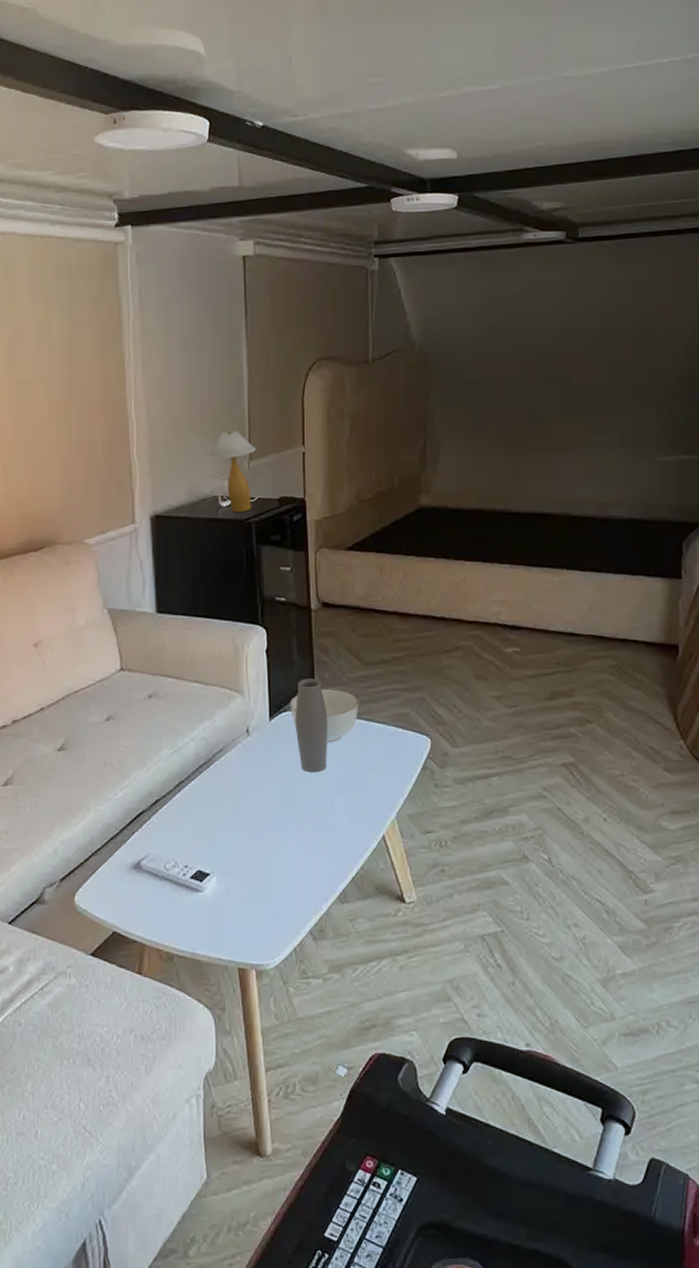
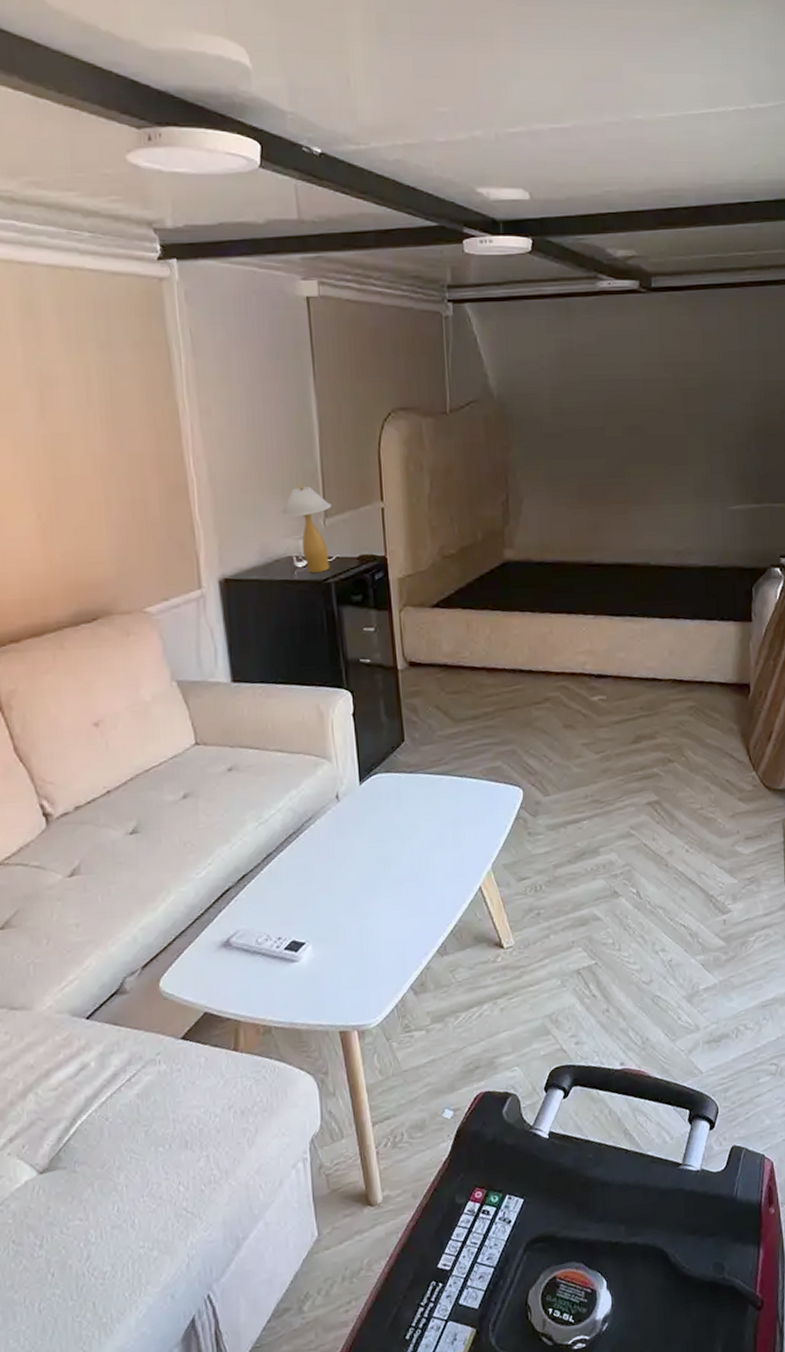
bowl: present [289,688,359,743] -> none [379,747,451,802]
vase: present [294,678,328,773] -> none [385,739,421,833]

